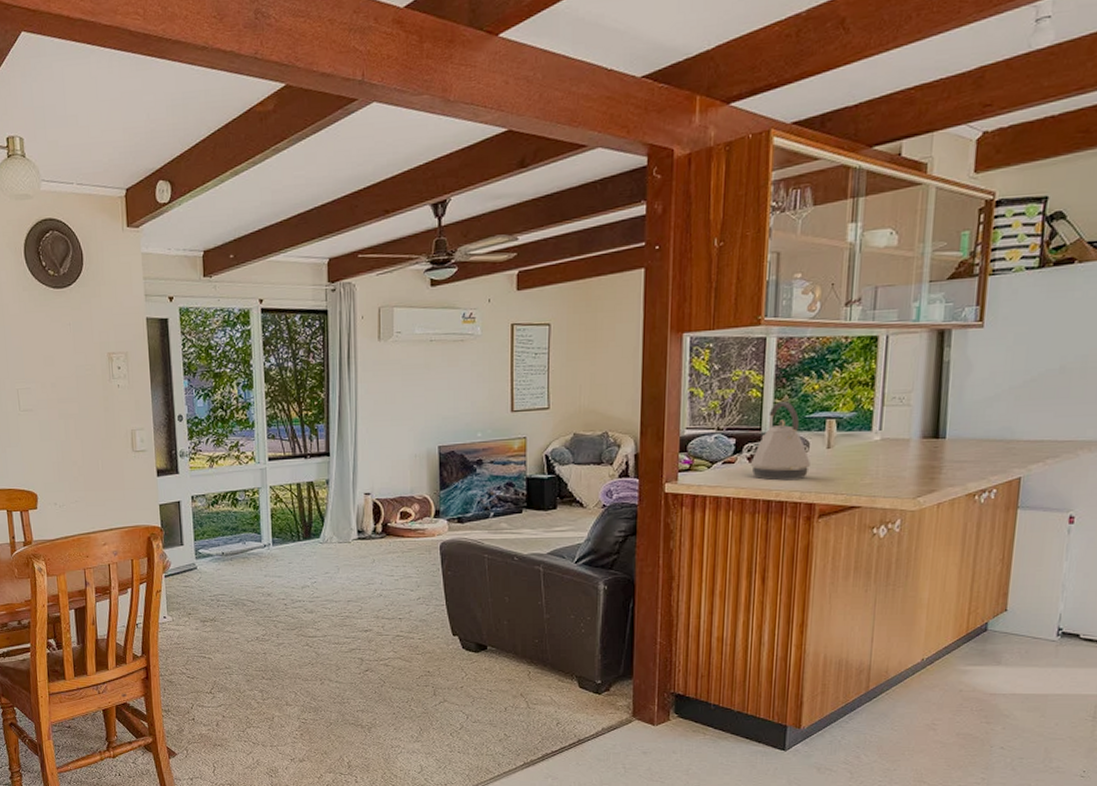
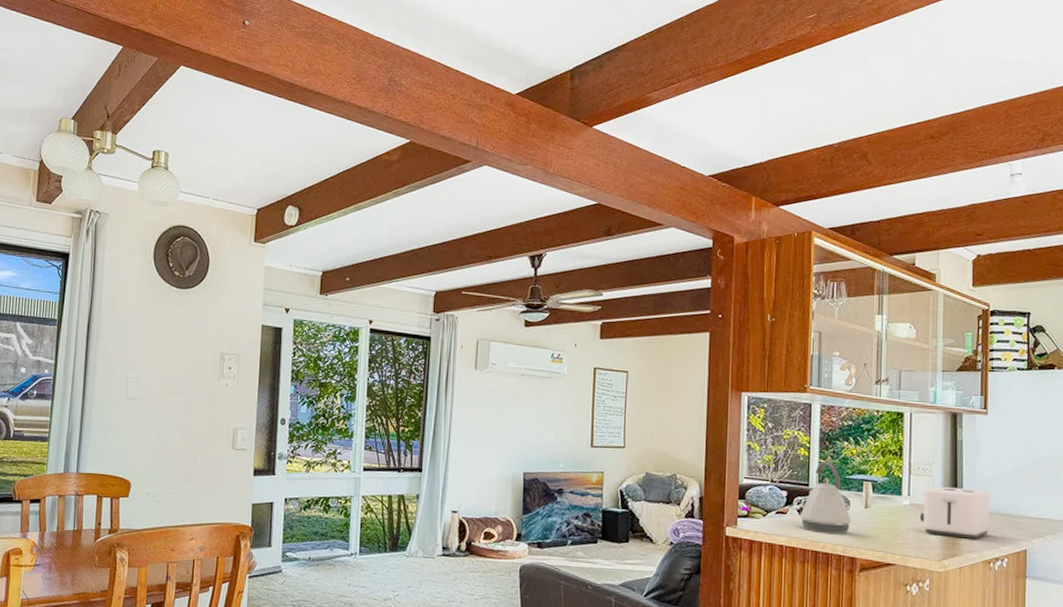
toaster: none [892,415,981,472] -> present [919,486,991,539]

